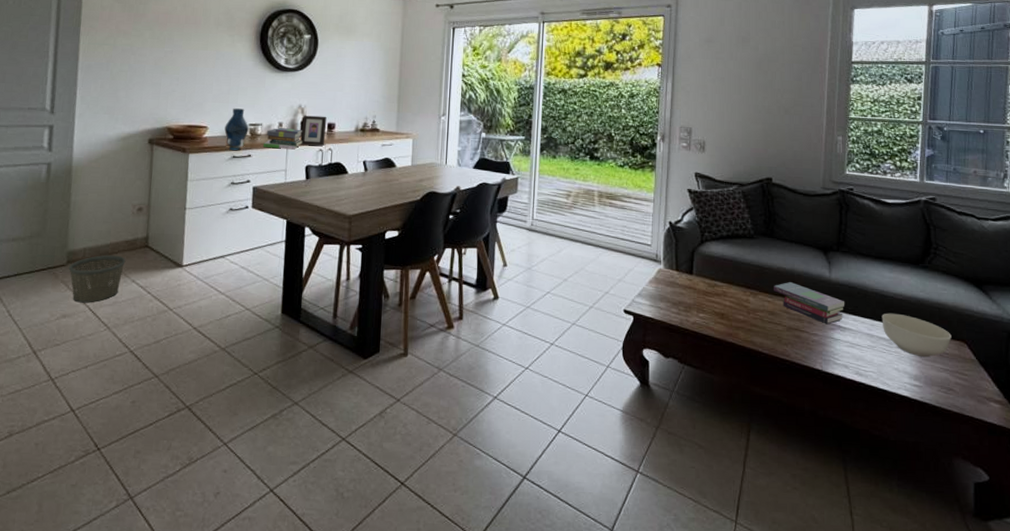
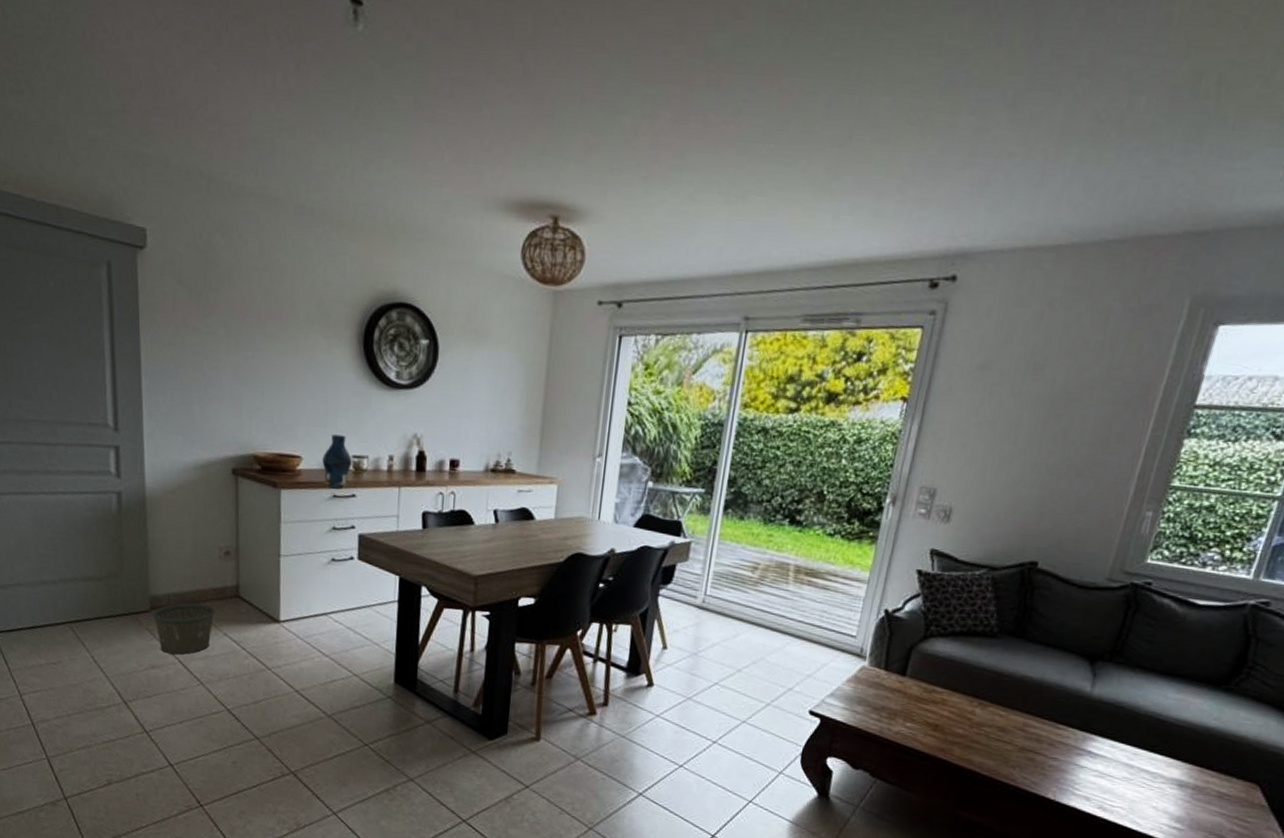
books: present [262,127,302,150] -> none [369,461,418,491]
picture frame: present [300,115,327,146] -> none [415,447,449,488]
books: present [774,282,845,325] -> none [1010,694,1105,749]
bowl: present [881,313,952,358] -> none [1148,741,1242,798]

